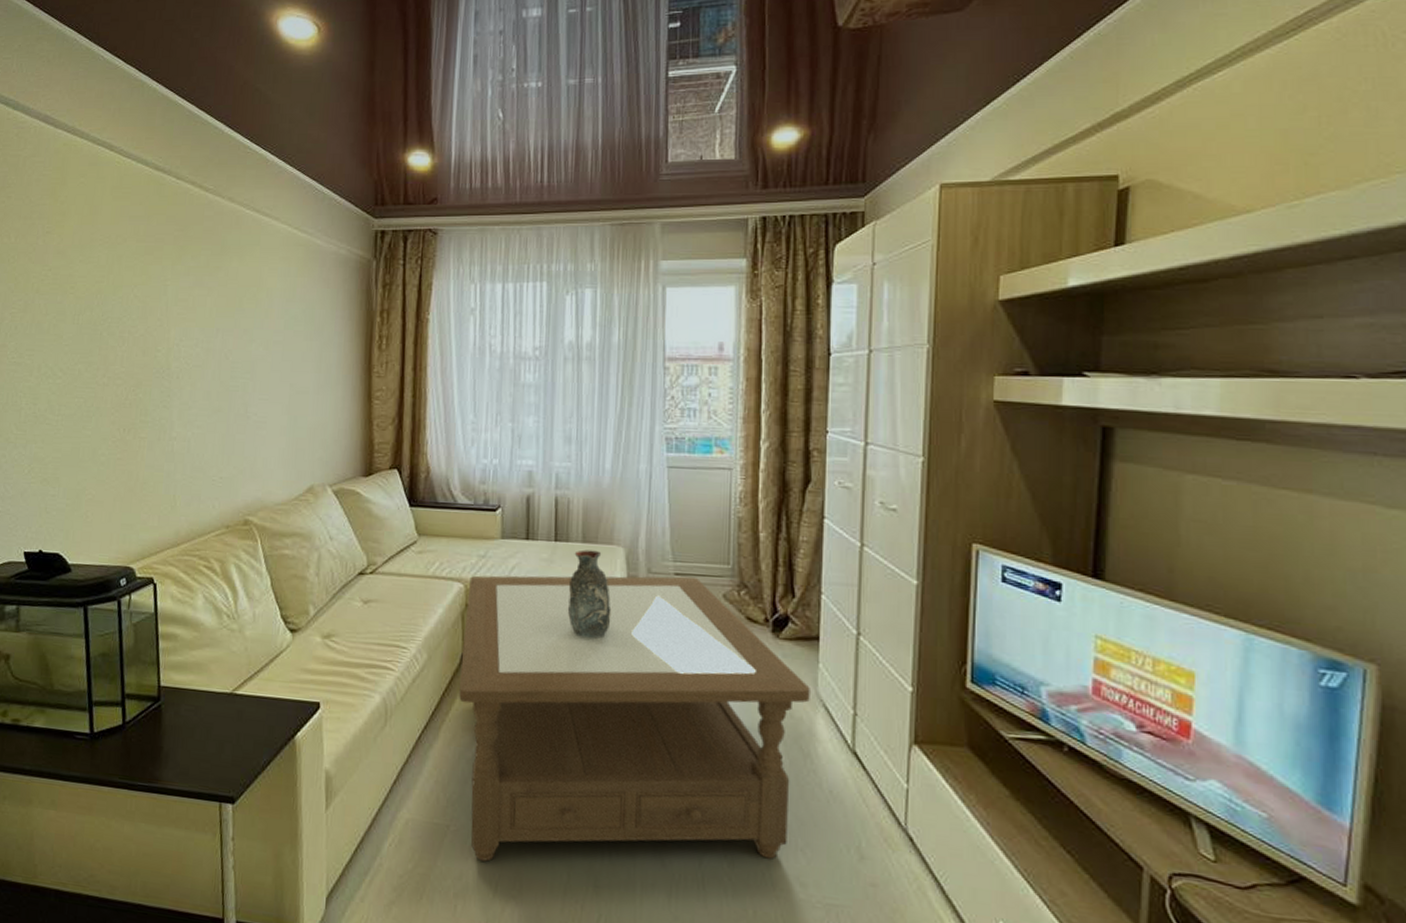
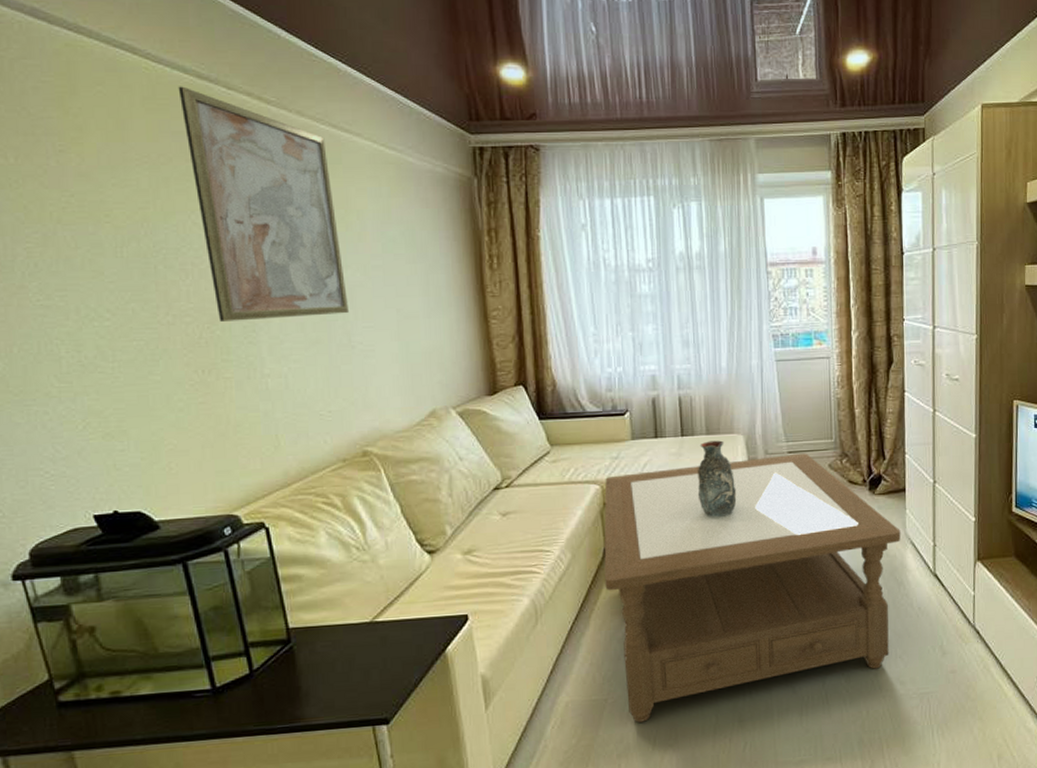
wall art: none [139,177,250,386] -> present [178,86,350,321]

